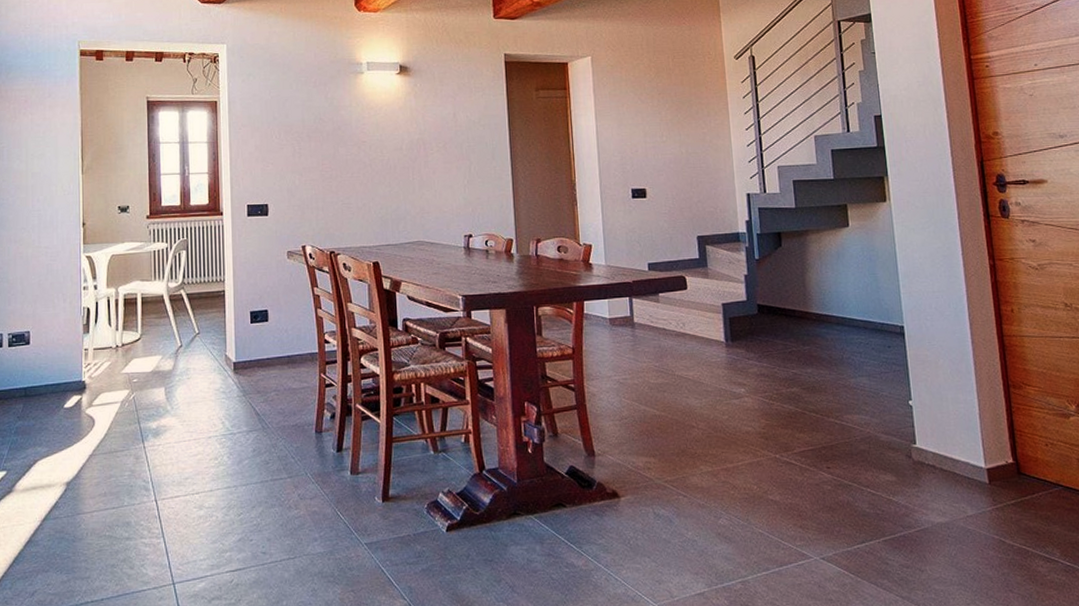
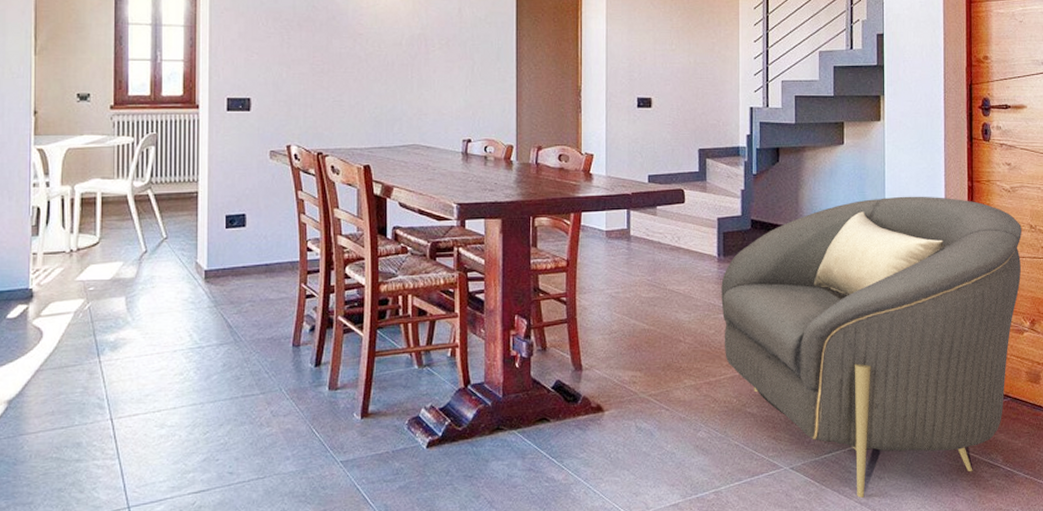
armchair: none [731,276,1060,591] -> present [721,196,1021,498]

